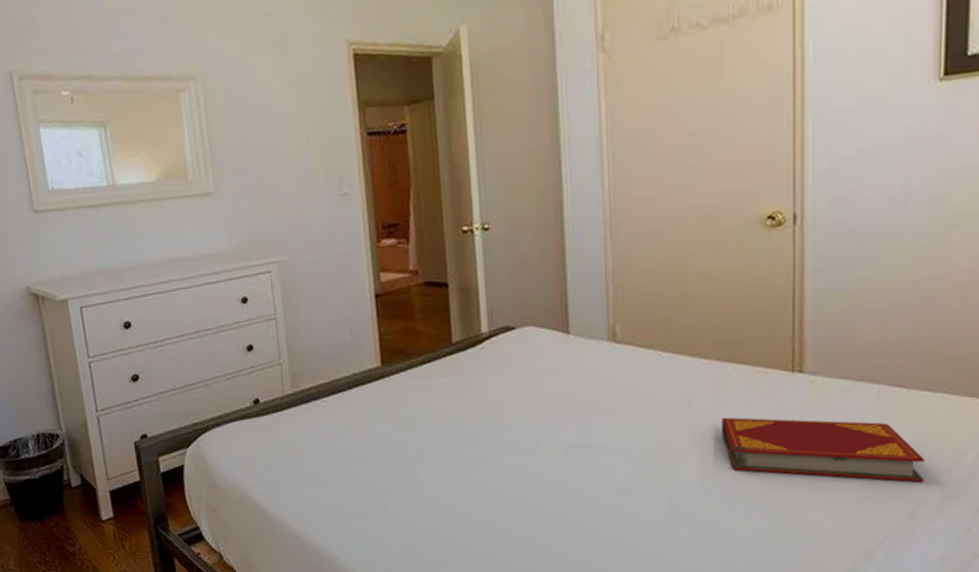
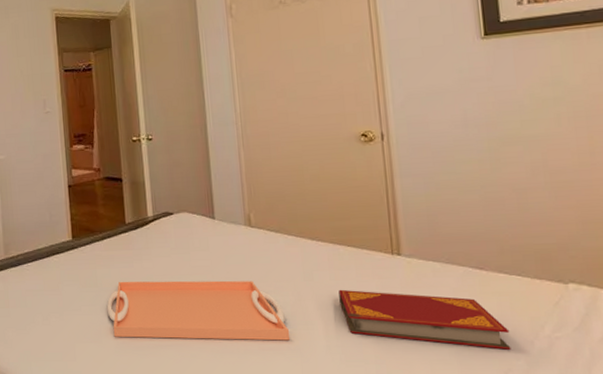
serving tray: none [427,410,658,486] -> present [106,280,291,341]

